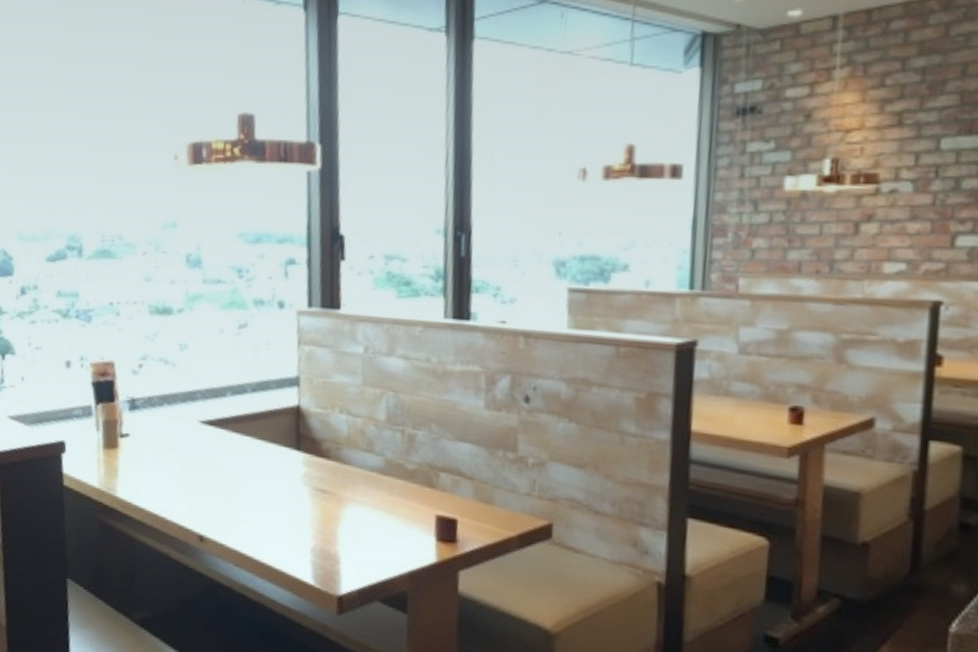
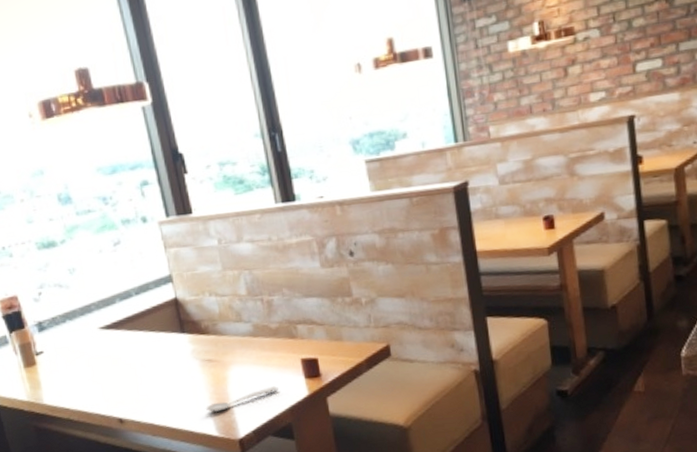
spoon: none [306,539,400,557] -> present [206,386,279,413]

